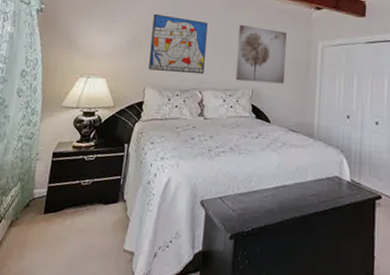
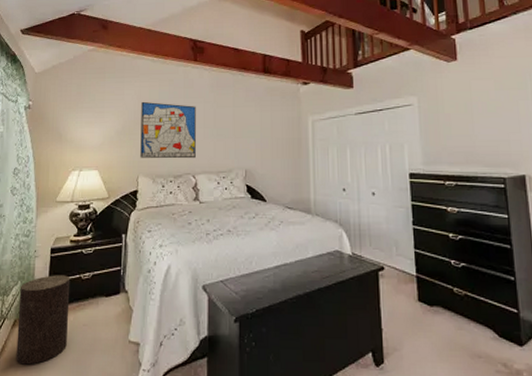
stool: none [10,179,70,266] -> present [16,275,71,365]
wall art: present [235,24,287,84] -> none [228,105,278,162]

